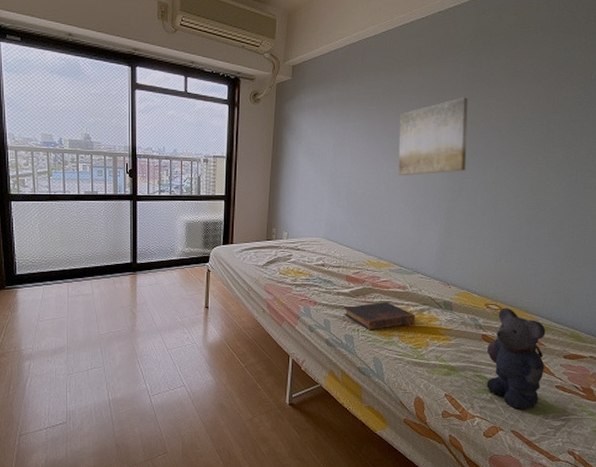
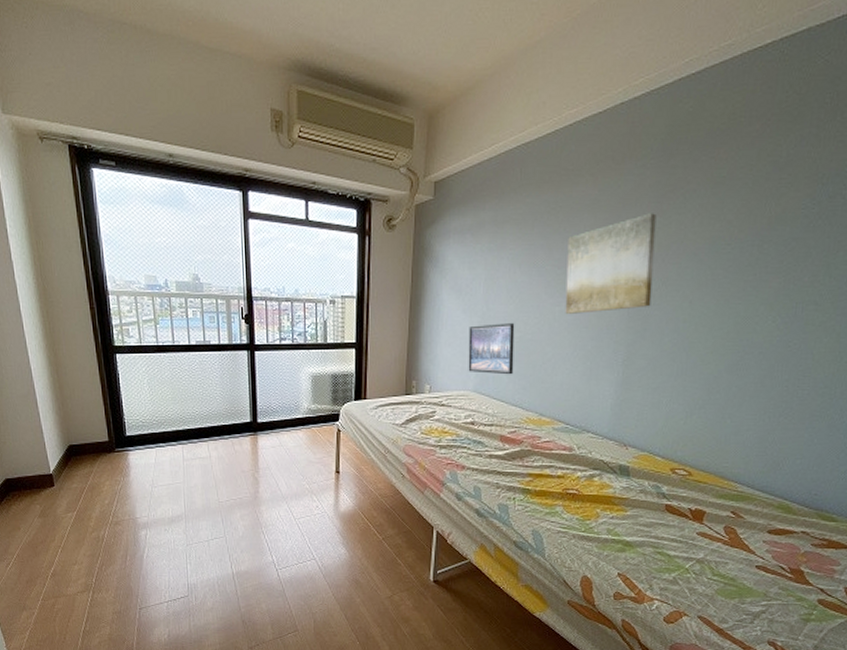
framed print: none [319,182,358,225] -> present [468,323,515,375]
book: present [344,302,416,331] -> none [498,466,584,499]
bear: present [486,308,546,410] -> none [669,473,747,593]

